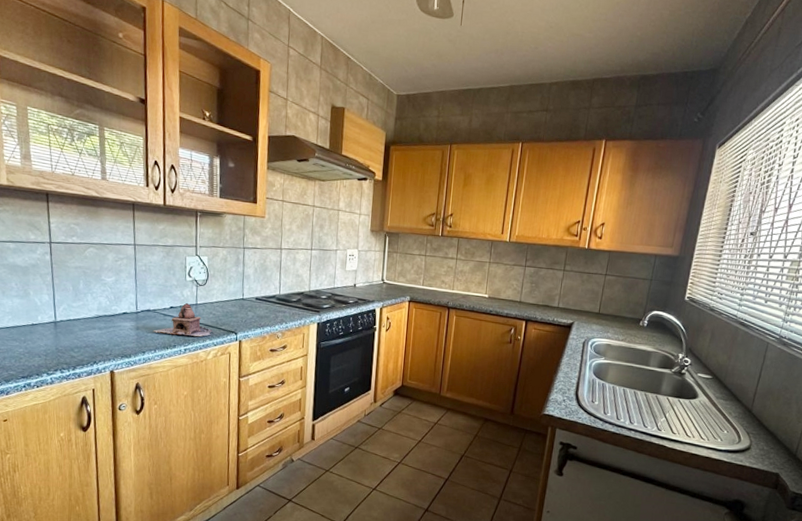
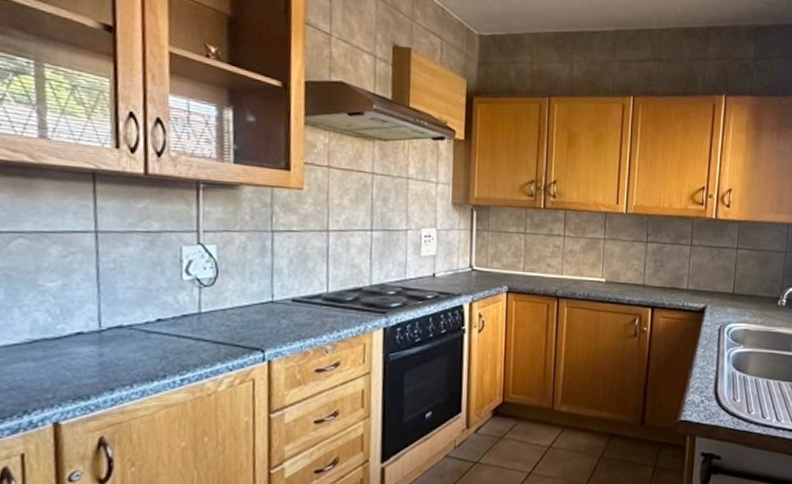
teapot: present [152,302,213,337] -> none [127,311,227,361]

